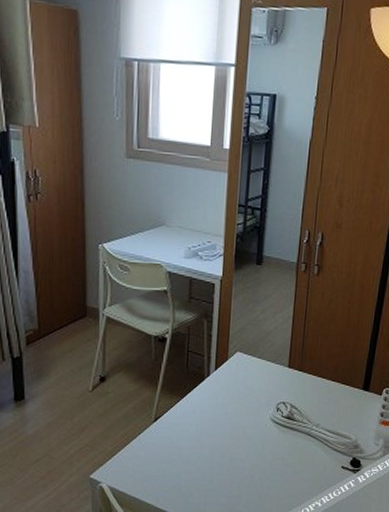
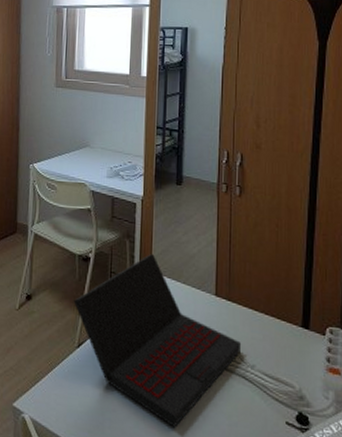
laptop: none [150,332,308,480] -> present [74,254,241,428]

